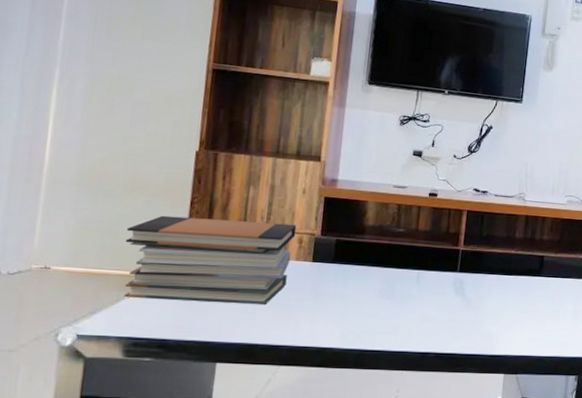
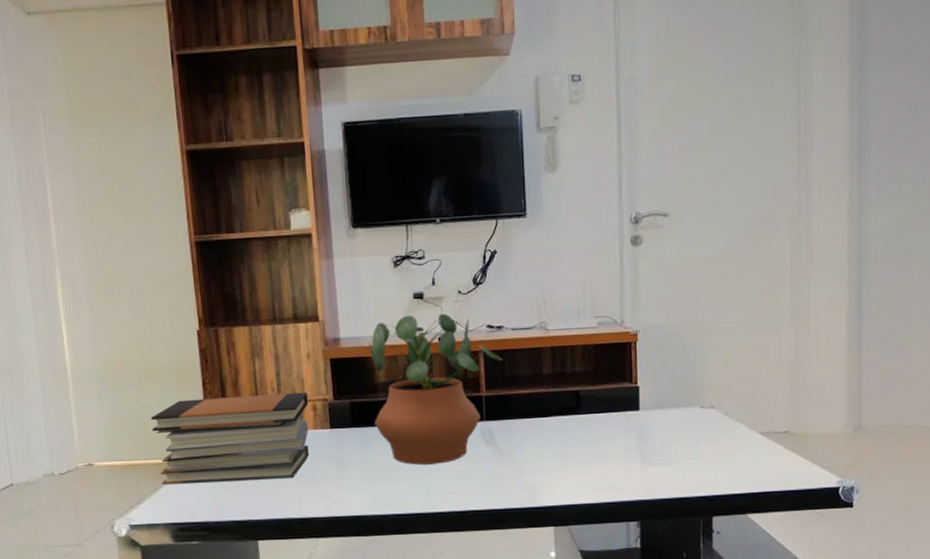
potted plant: none [356,169,484,307] -> present [368,313,504,465]

